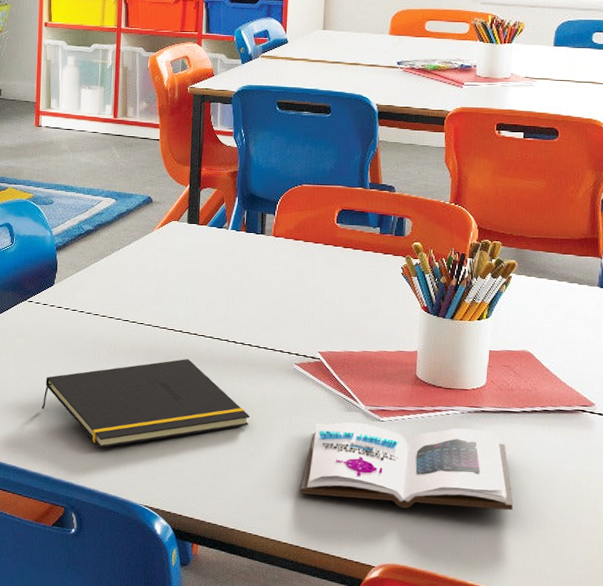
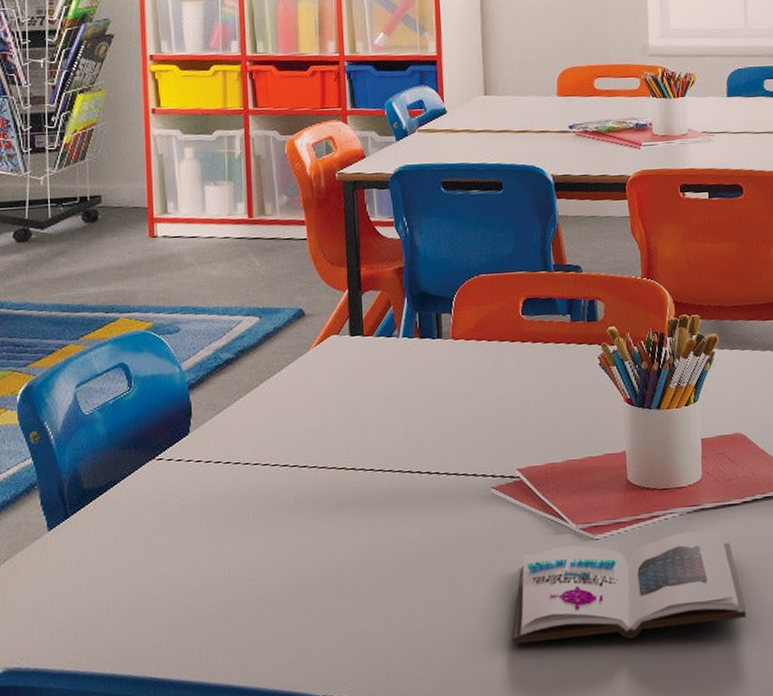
notepad: present [41,359,250,448] -> none [185,502,446,633]

